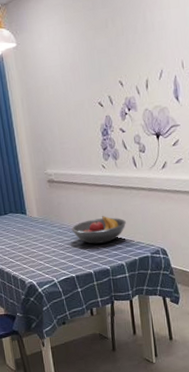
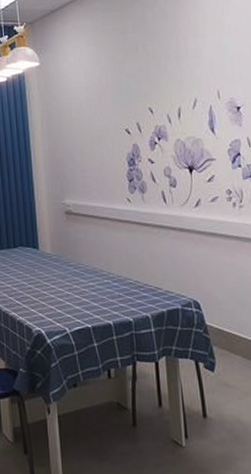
fruit bowl: present [71,216,126,244] -> none [89,257,153,290]

